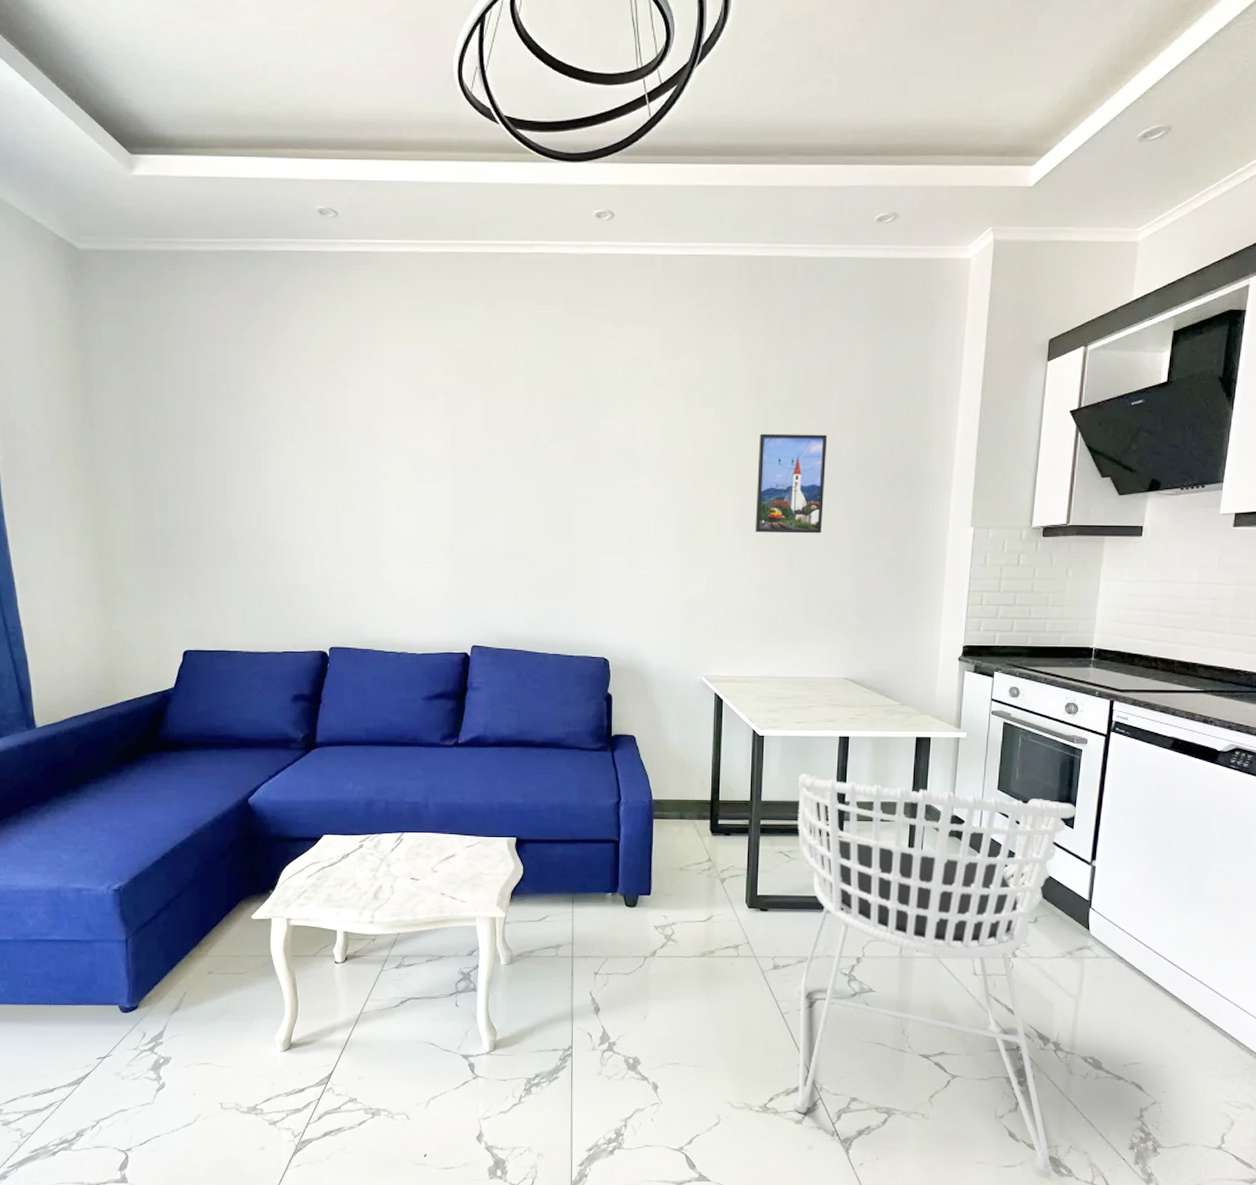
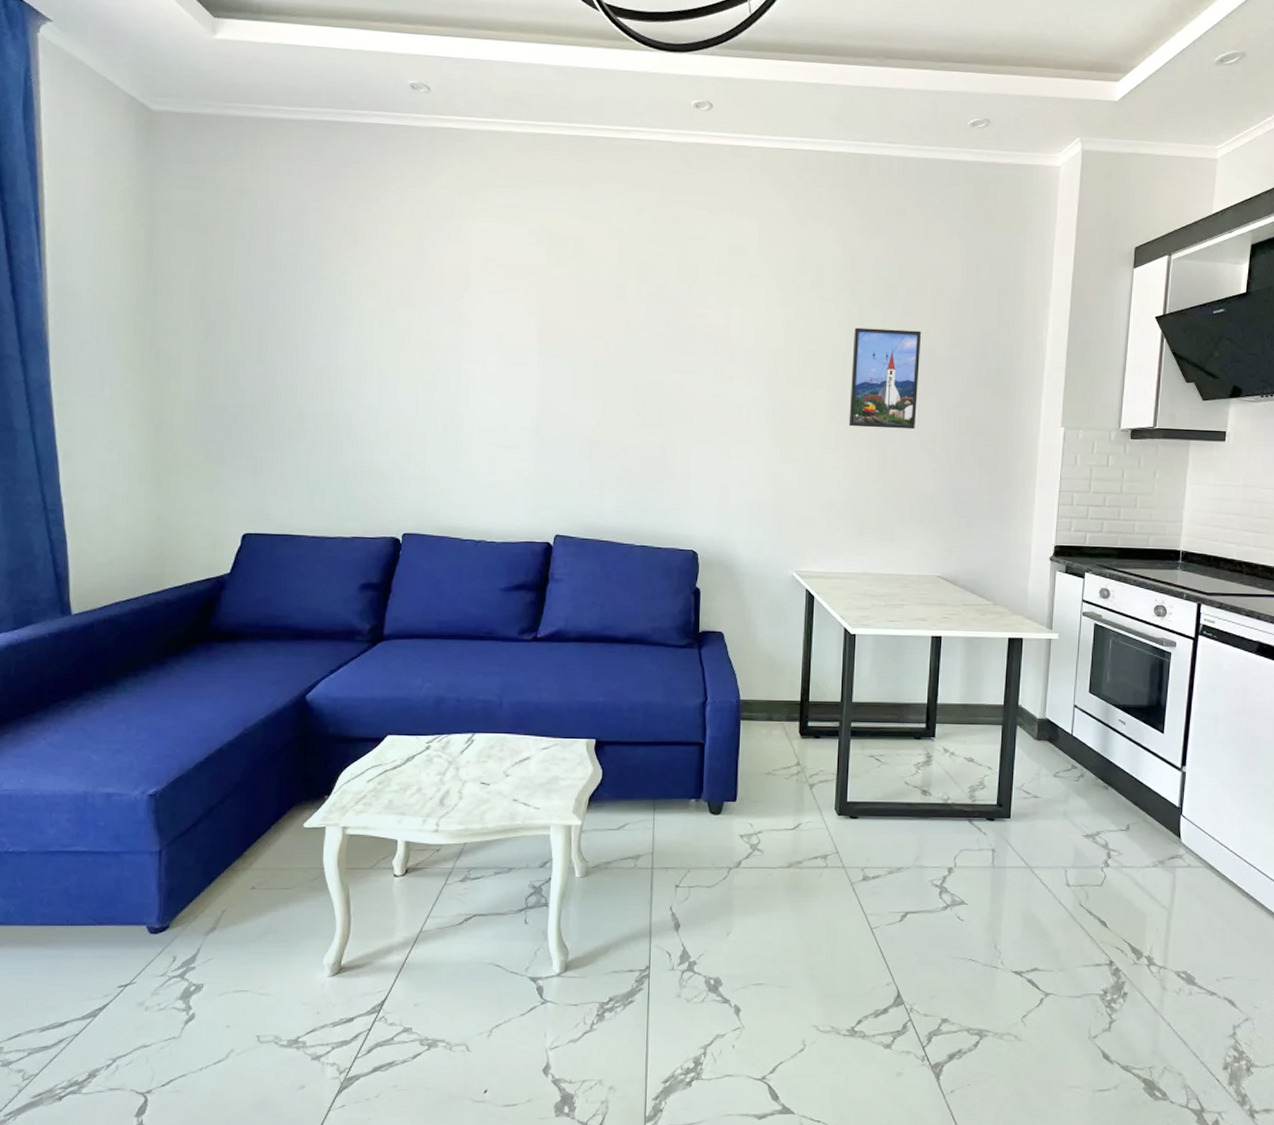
chair: present [794,773,1077,1178] -> none [883,673,1167,1102]

